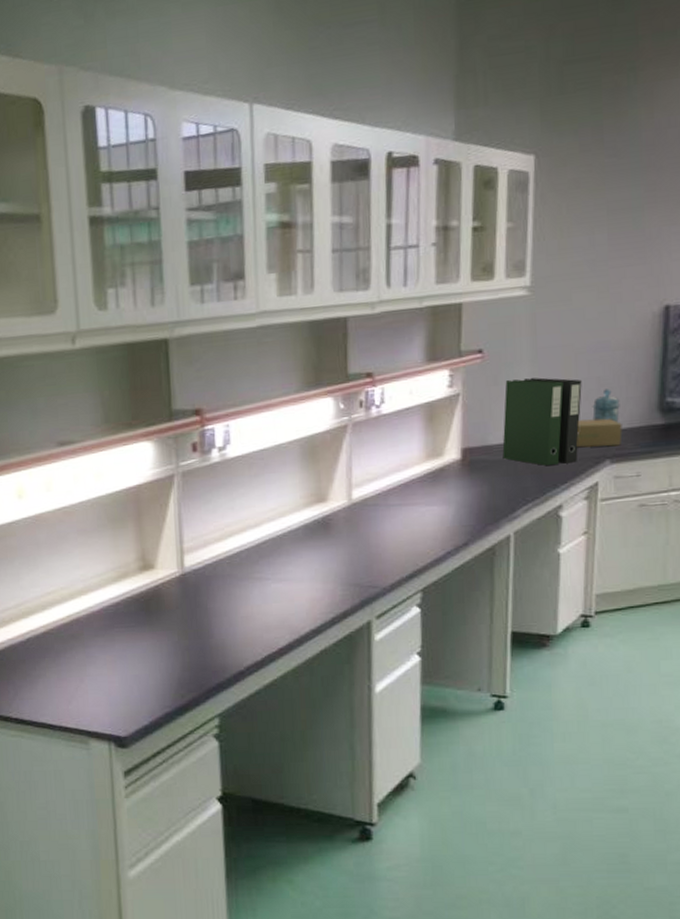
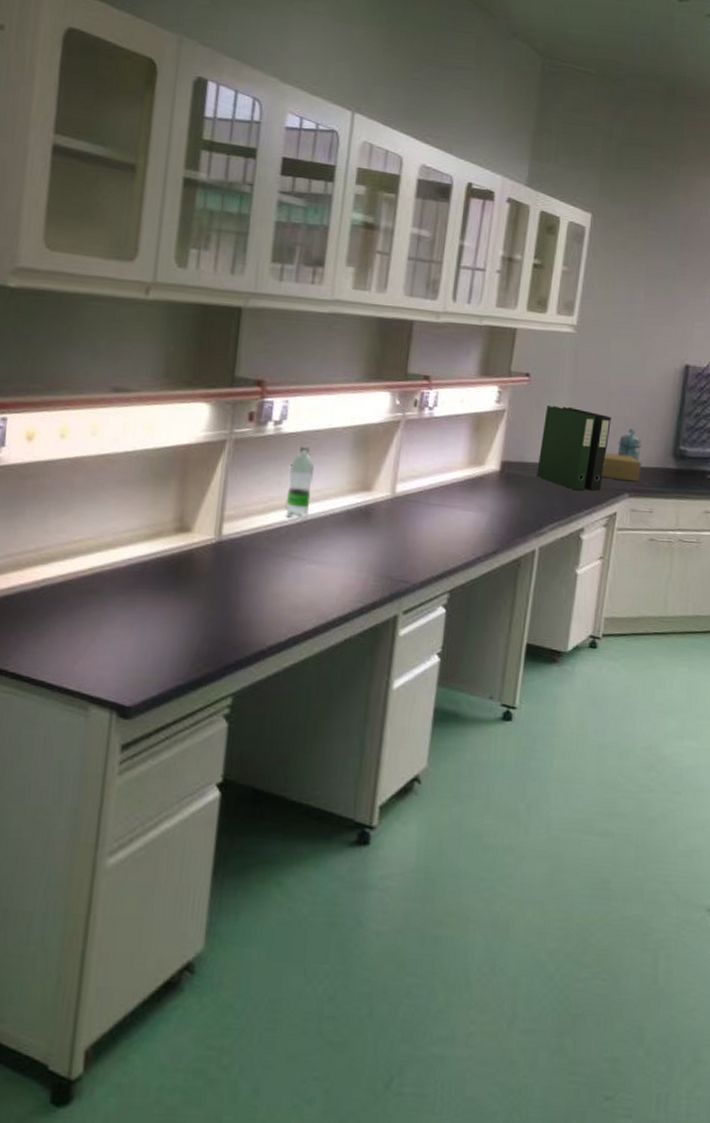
bottle: none [241,468,266,542] -> present [285,446,314,520]

